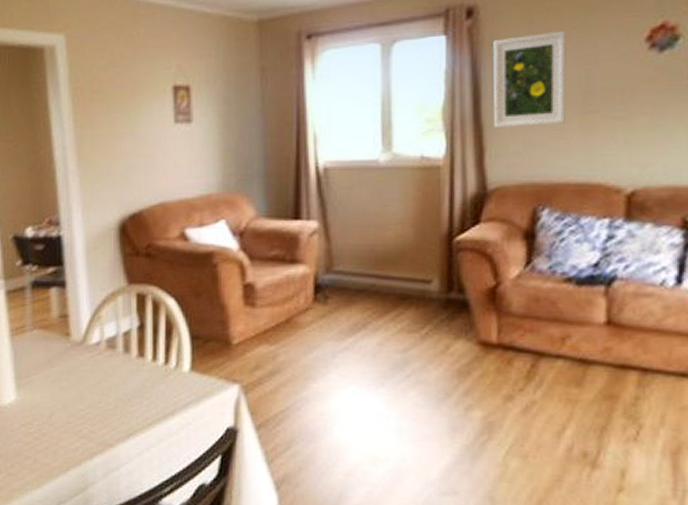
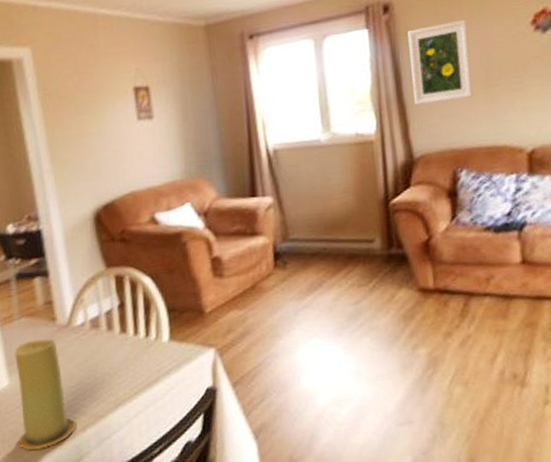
candle: none [22,355,83,474] -> present [14,339,76,450]

